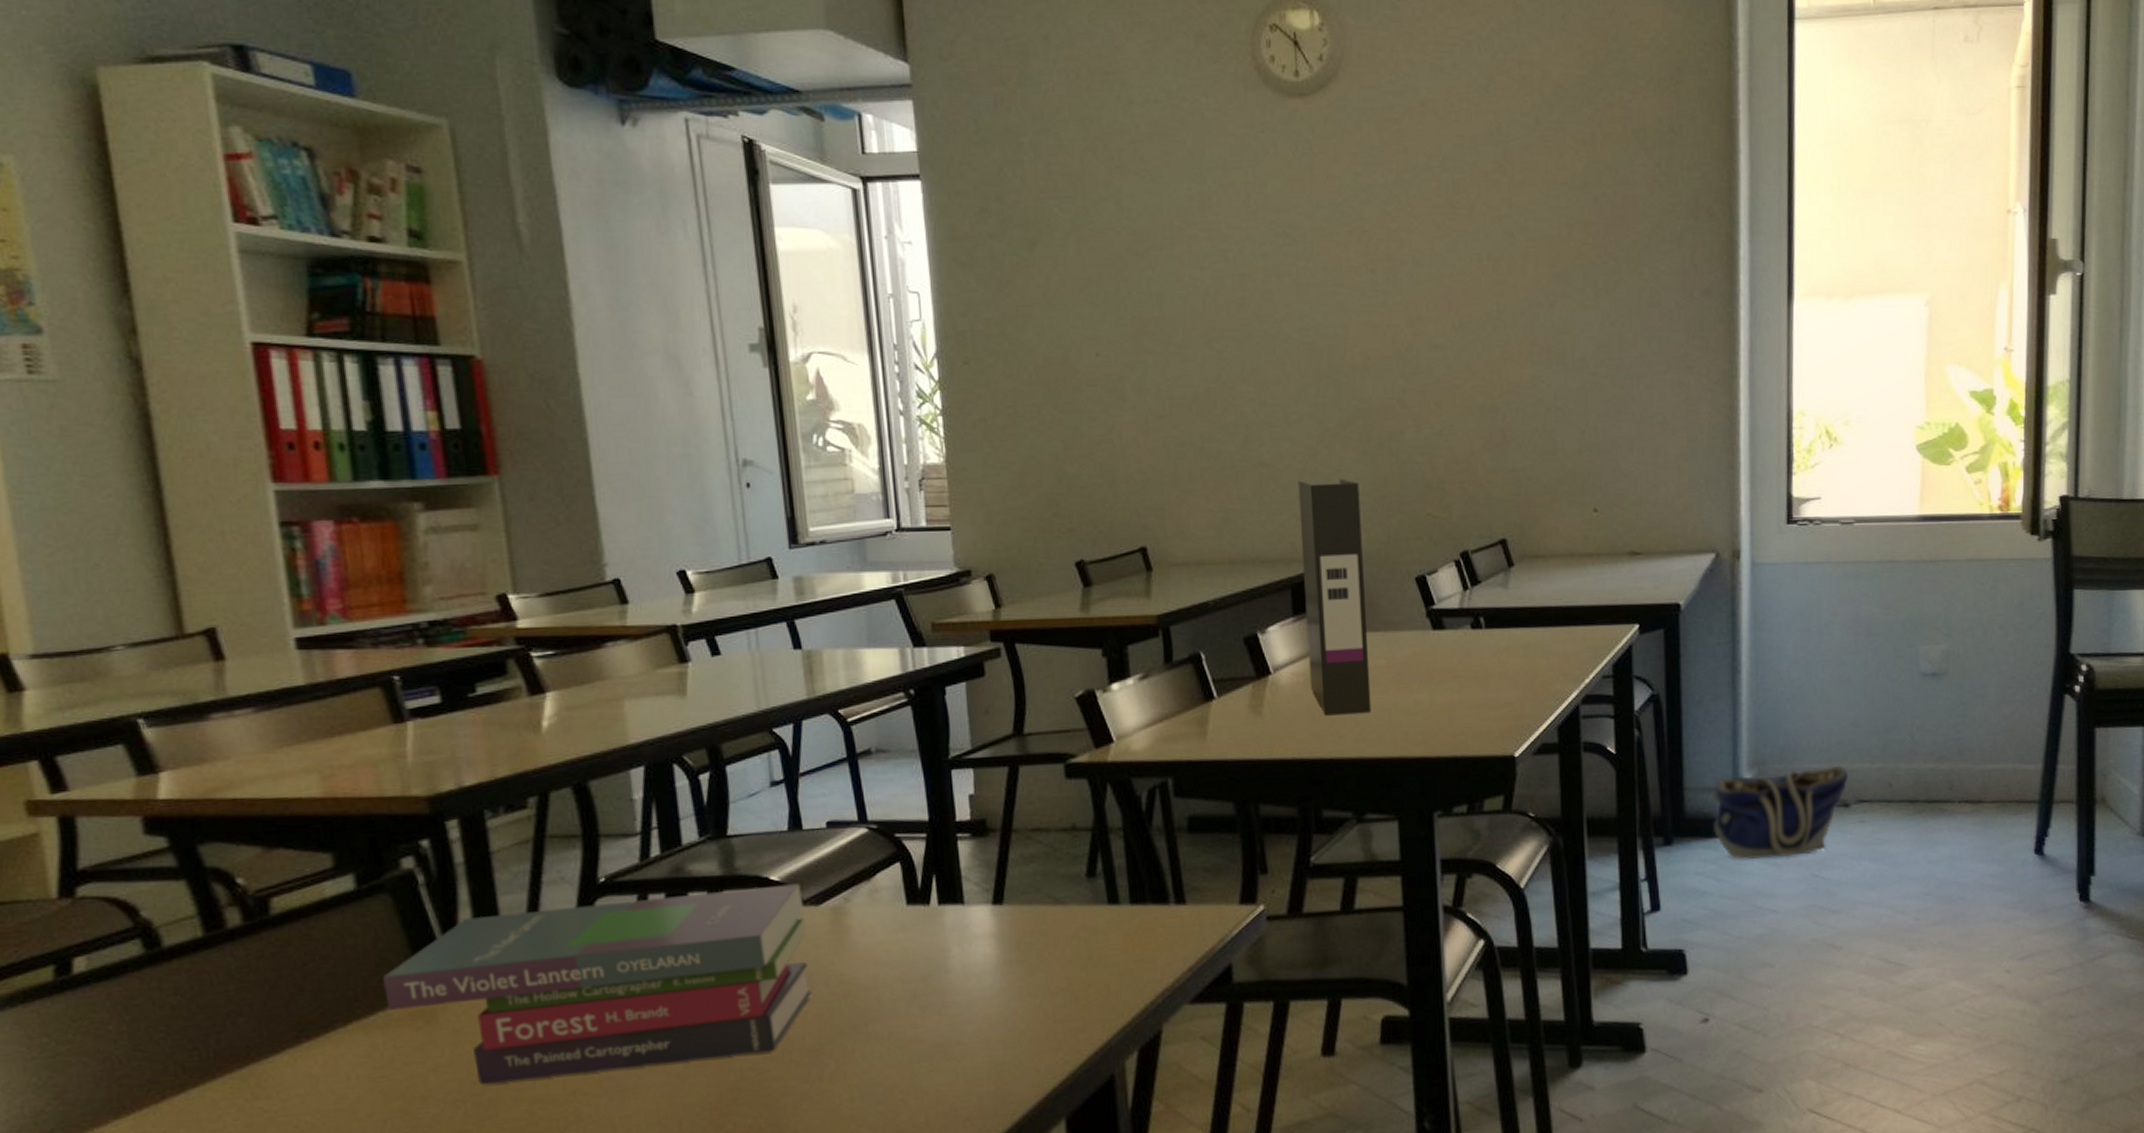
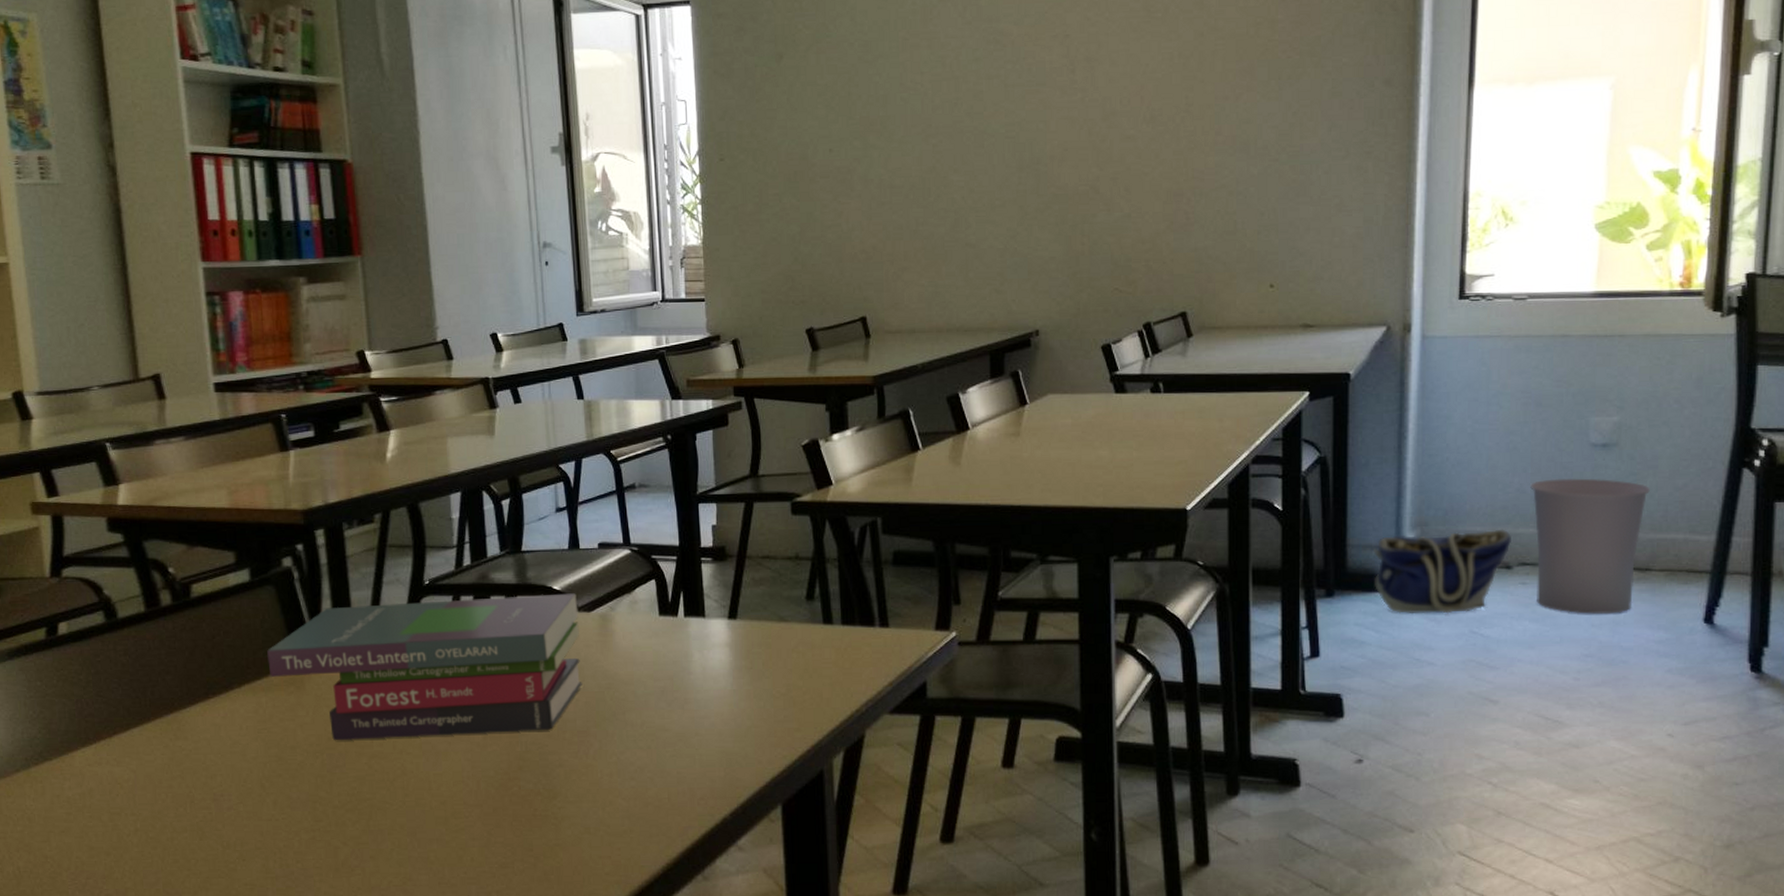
binder: present [1298,478,1372,716] -> none [999,257,1057,468]
waste bin: none [1864,709,1979,851] -> present [1530,478,1650,614]

